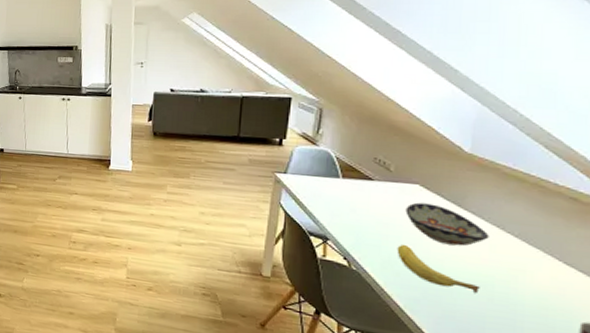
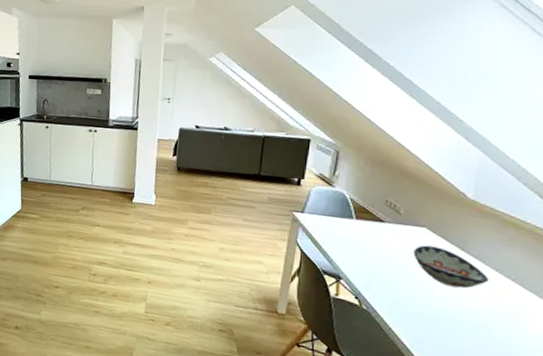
fruit: present [396,244,480,293] -> none [404,284,480,334]

